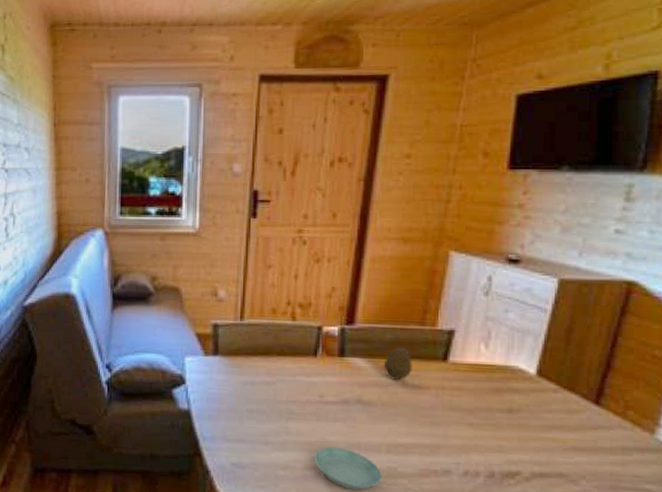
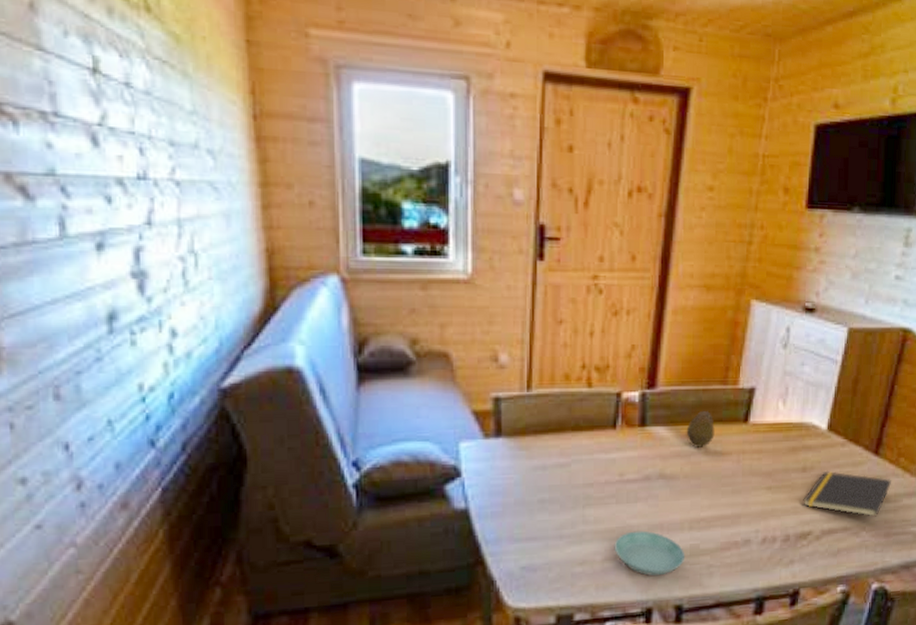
notepad: none [509,414,617,468] -> present [803,470,891,517]

